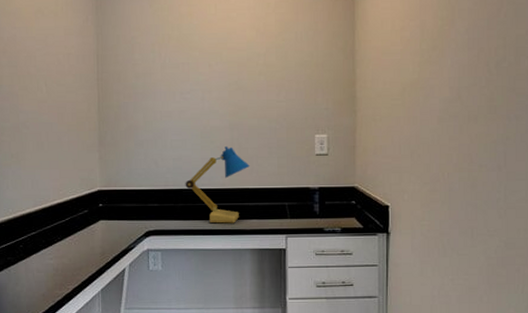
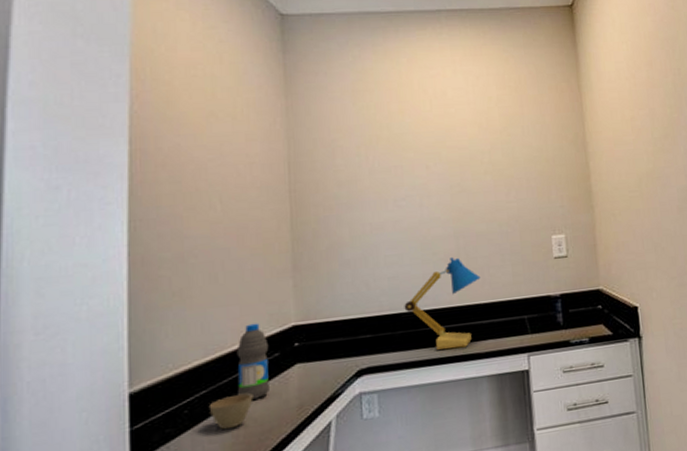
cup: none [37,239,69,264] -> present [208,393,253,430]
water bottle: none [57,185,81,244] -> present [236,323,271,400]

